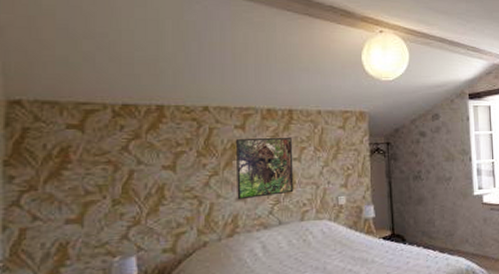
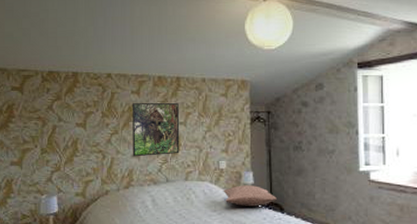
pillow: none [343,219,398,242] -> present [223,185,277,207]

